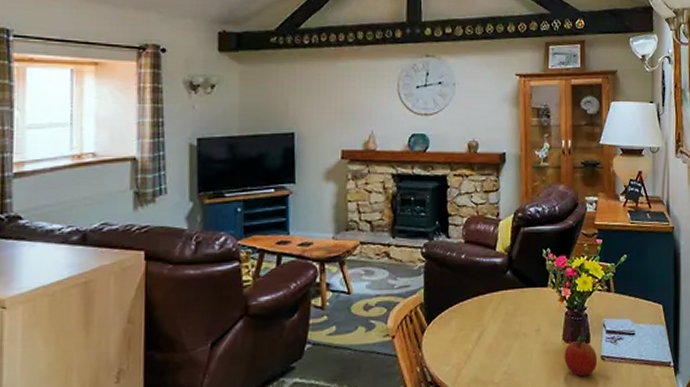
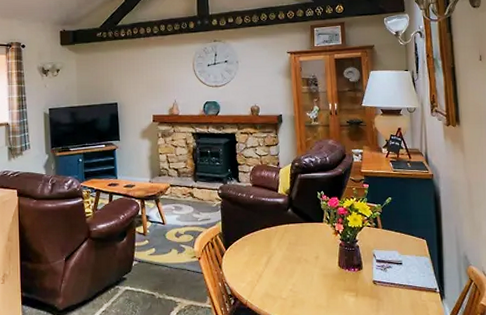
fruit: present [564,335,598,377] -> none [340,263,370,297]

